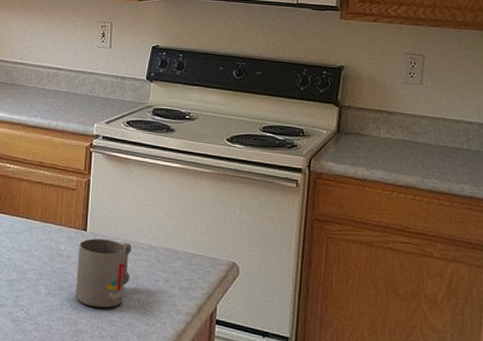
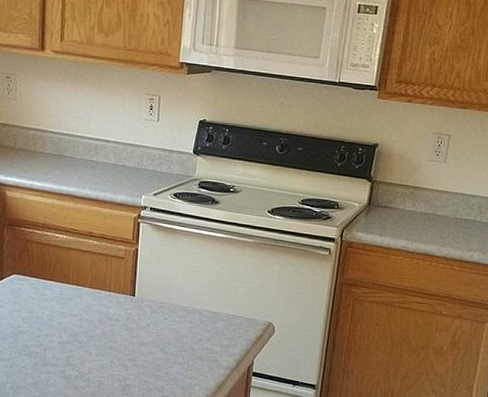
mug: present [76,238,132,308] -> none [124,303,178,365]

